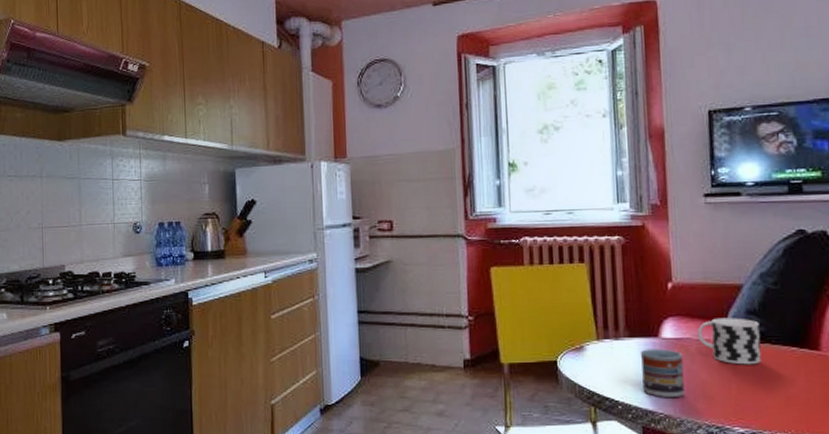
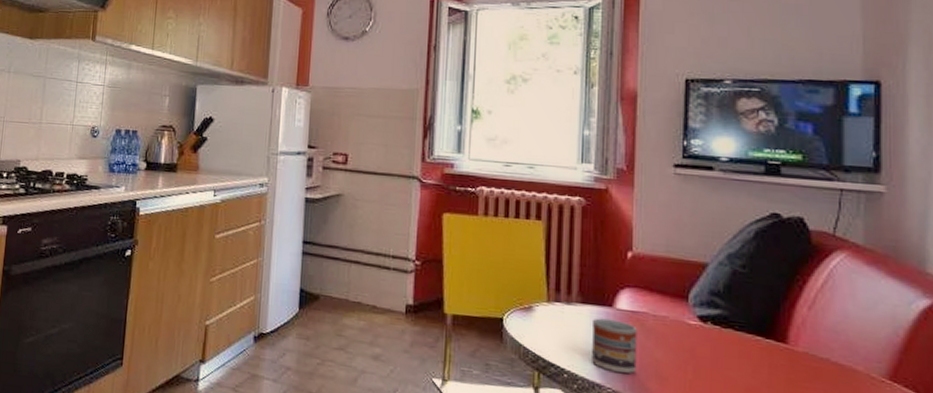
cup: present [697,317,762,365] -> none [654,295,723,350]

